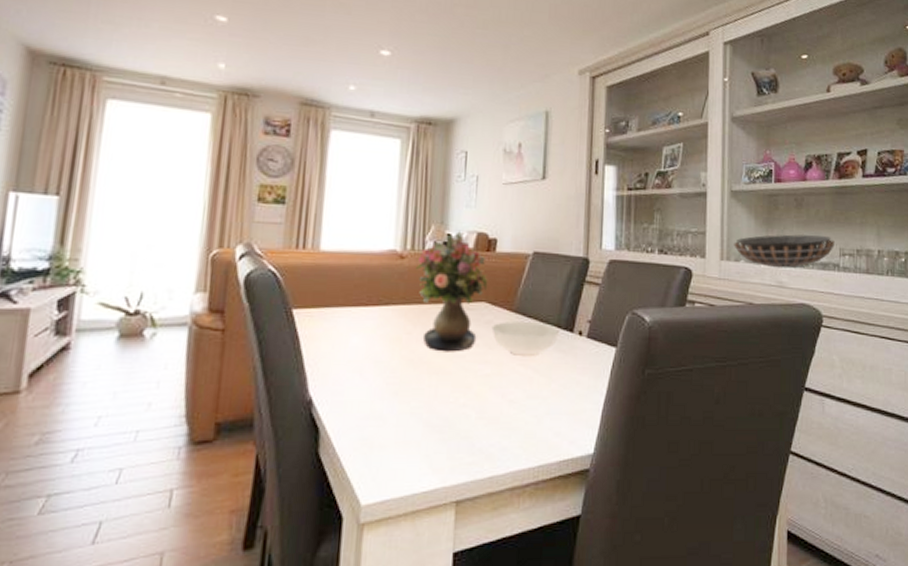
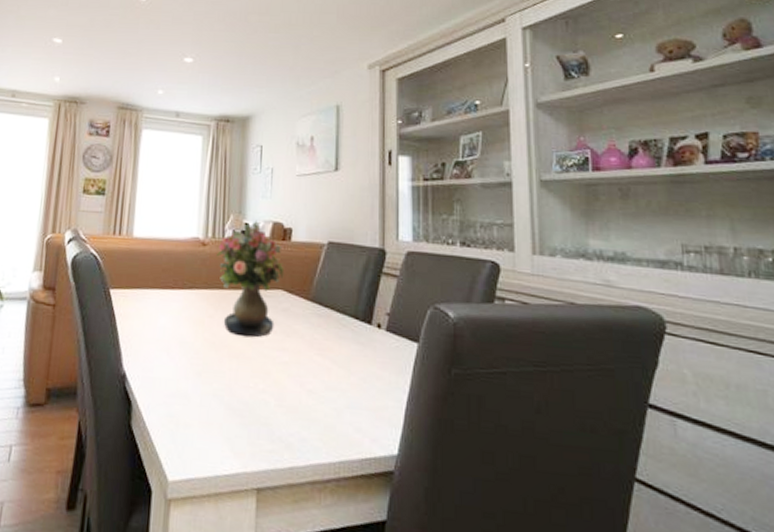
bowl: present [491,322,560,357] -> none [288,310,358,348]
decorative bowl: present [734,234,835,268] -> none [547,228,674,266]

